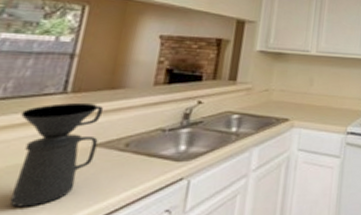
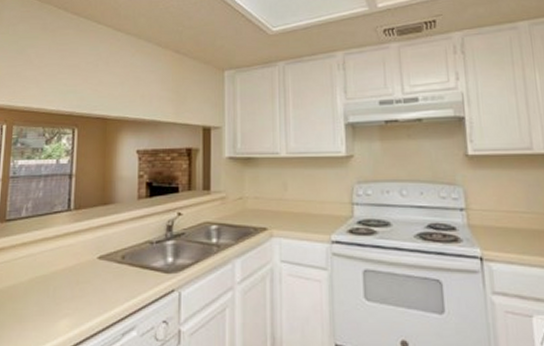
coffee maker: present [9,102,104,208] -> none [41,218,101,313]

